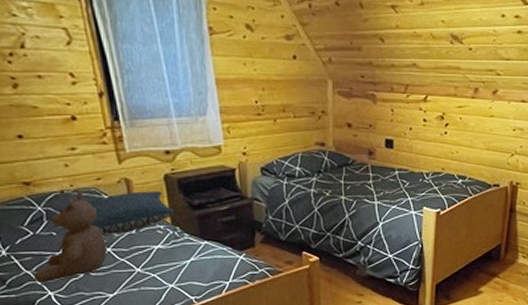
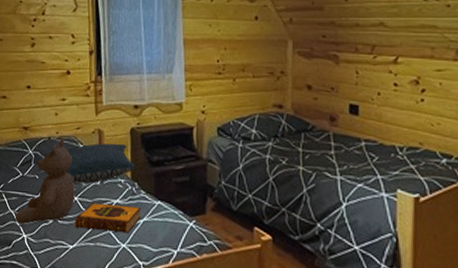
hardback book: none [111,248,188,278] -> present [74,202,142,234]

